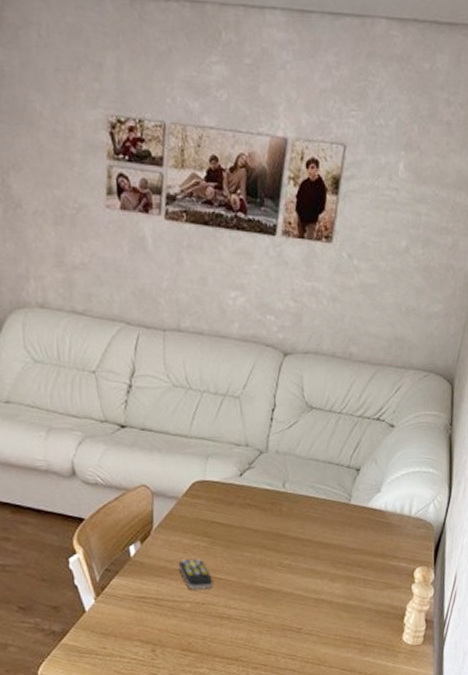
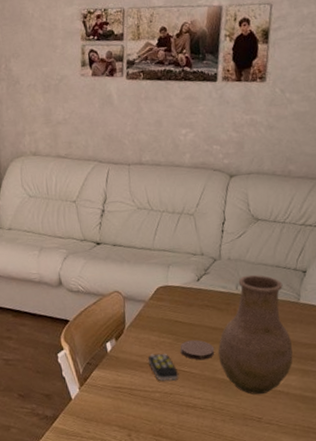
coaster: none [216,543,255,567] -> present [180,340,215,361]
vase: none [258,471,339,604] -> present [218,274,293,395]

